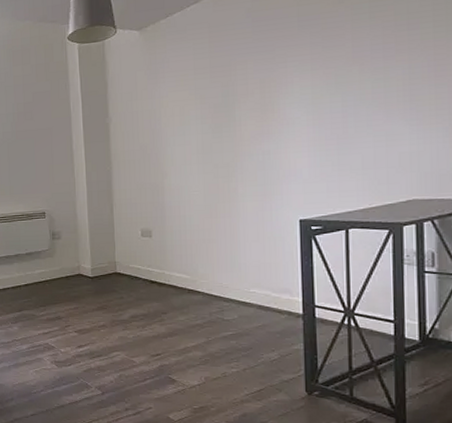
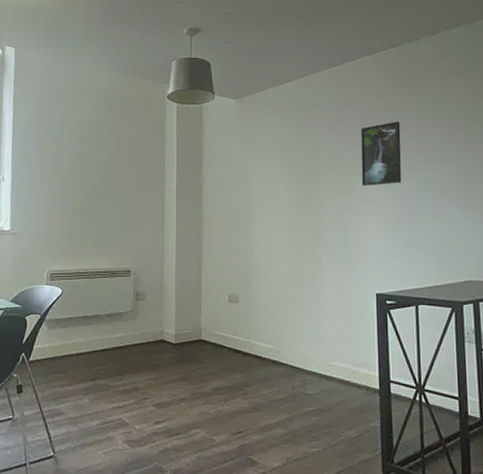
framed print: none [282,29,331,108] -> present [361,121,402,186]

